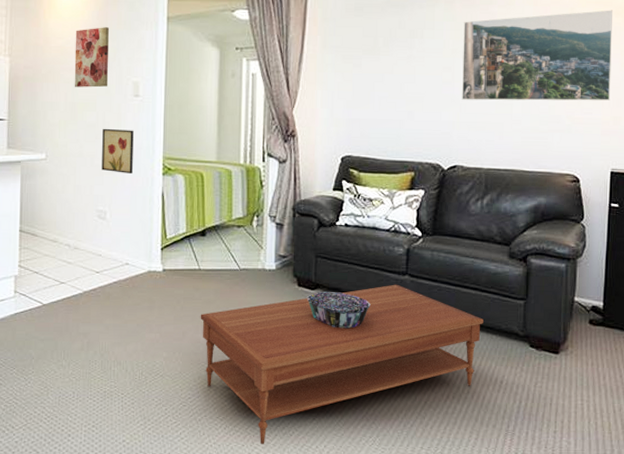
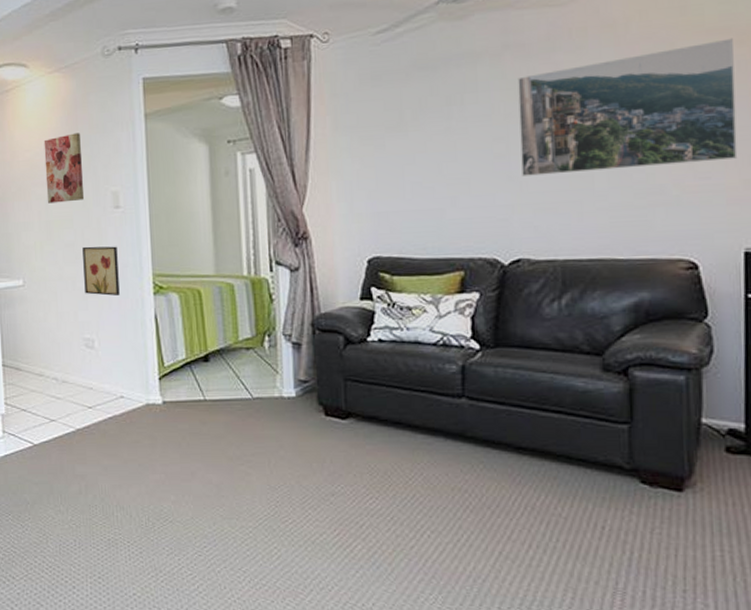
coffee table: present [200,284,483,445] -> none [210,409,572,602]
decorative bowl: present [306,292,371,329] -> none [336,421,419,465]

